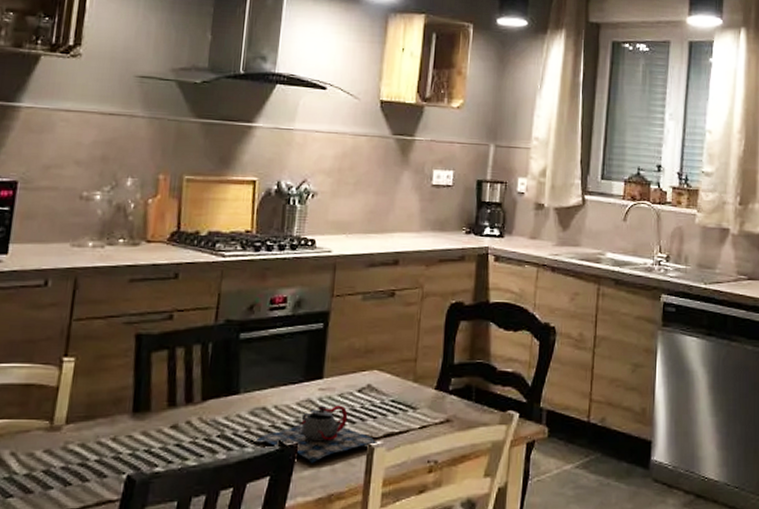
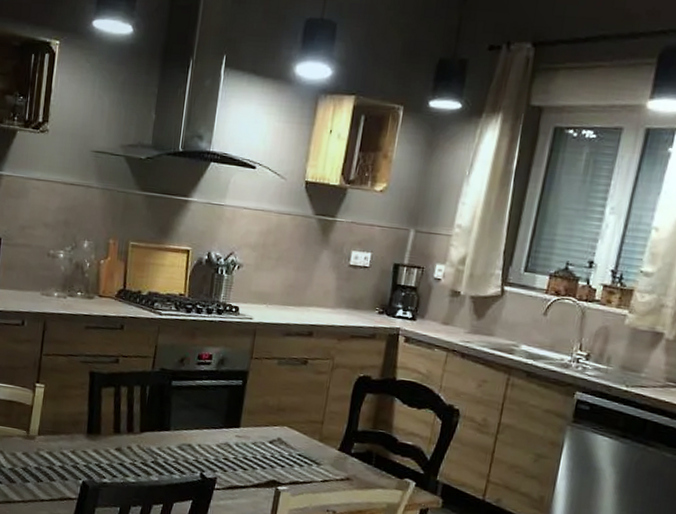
teapot: present [255,405,379,463] -> none [182,449,285,496]

